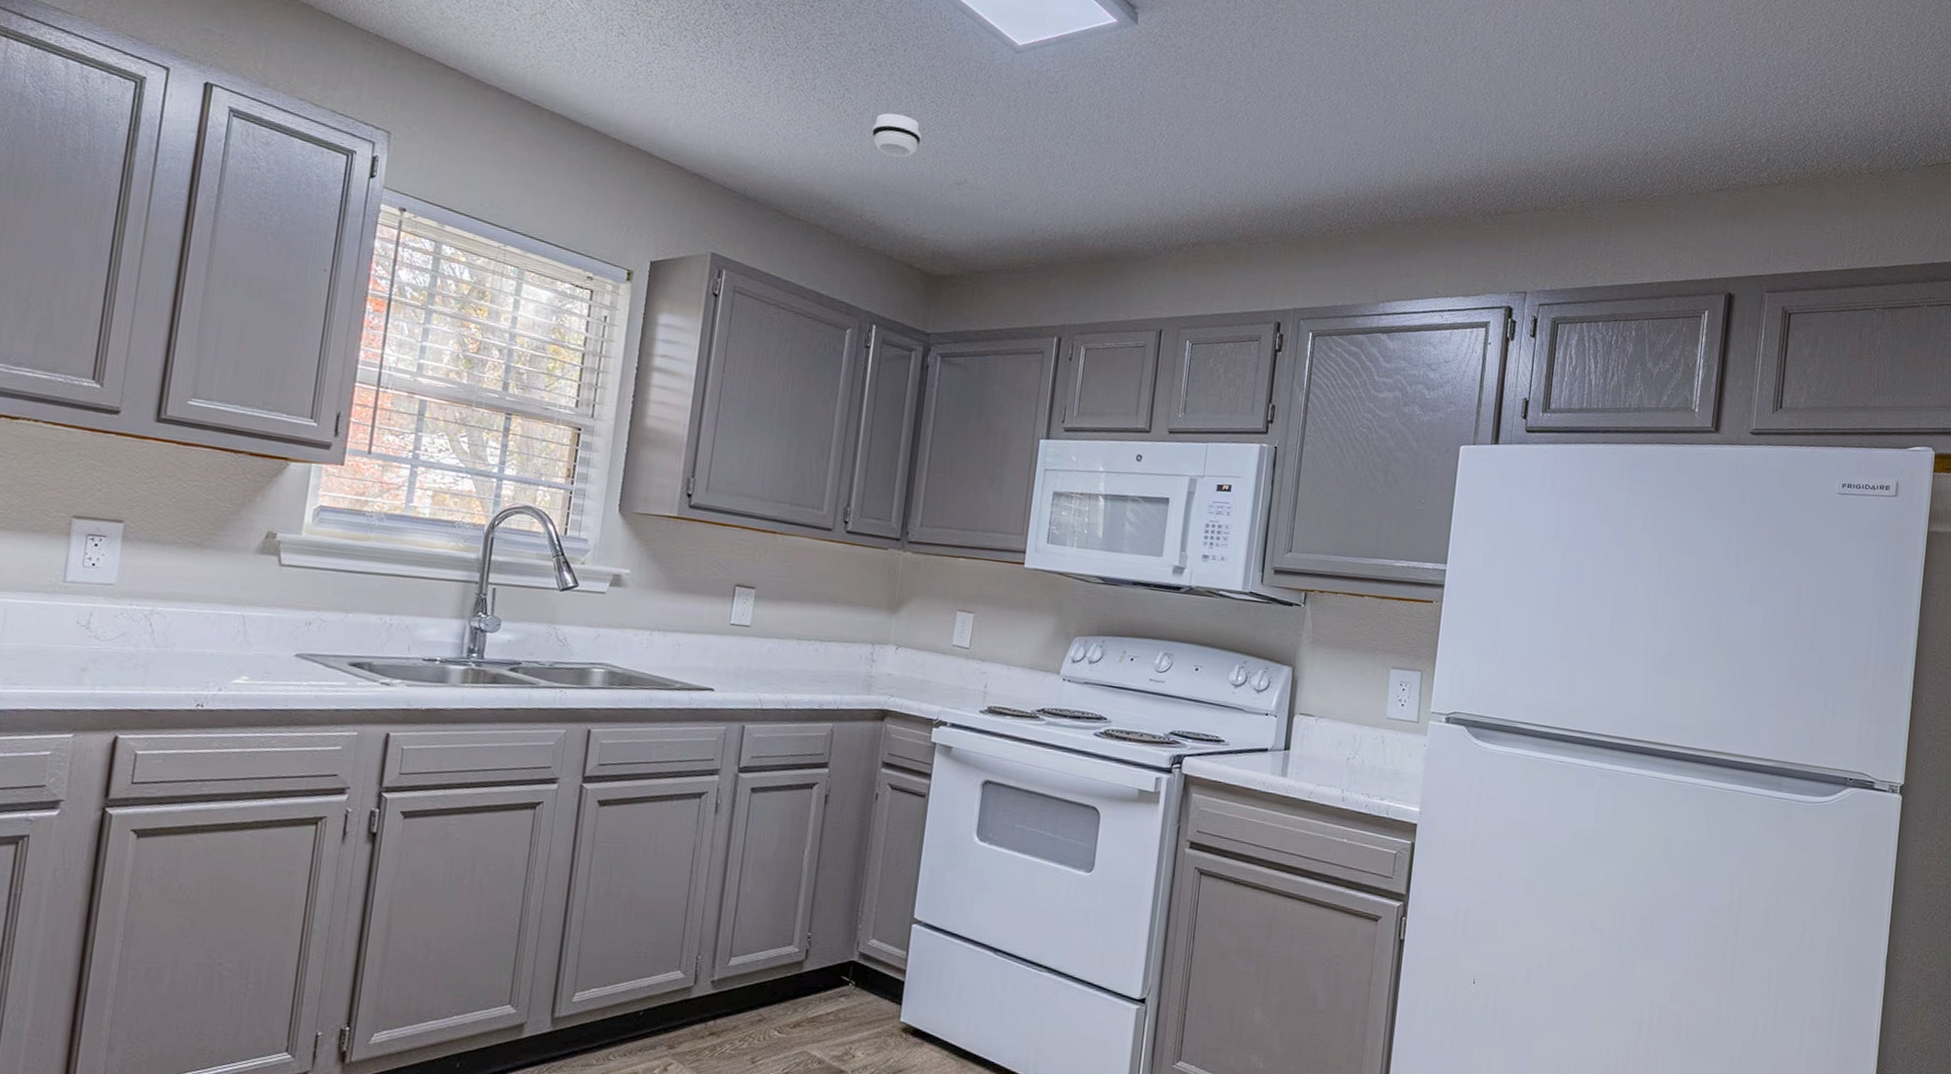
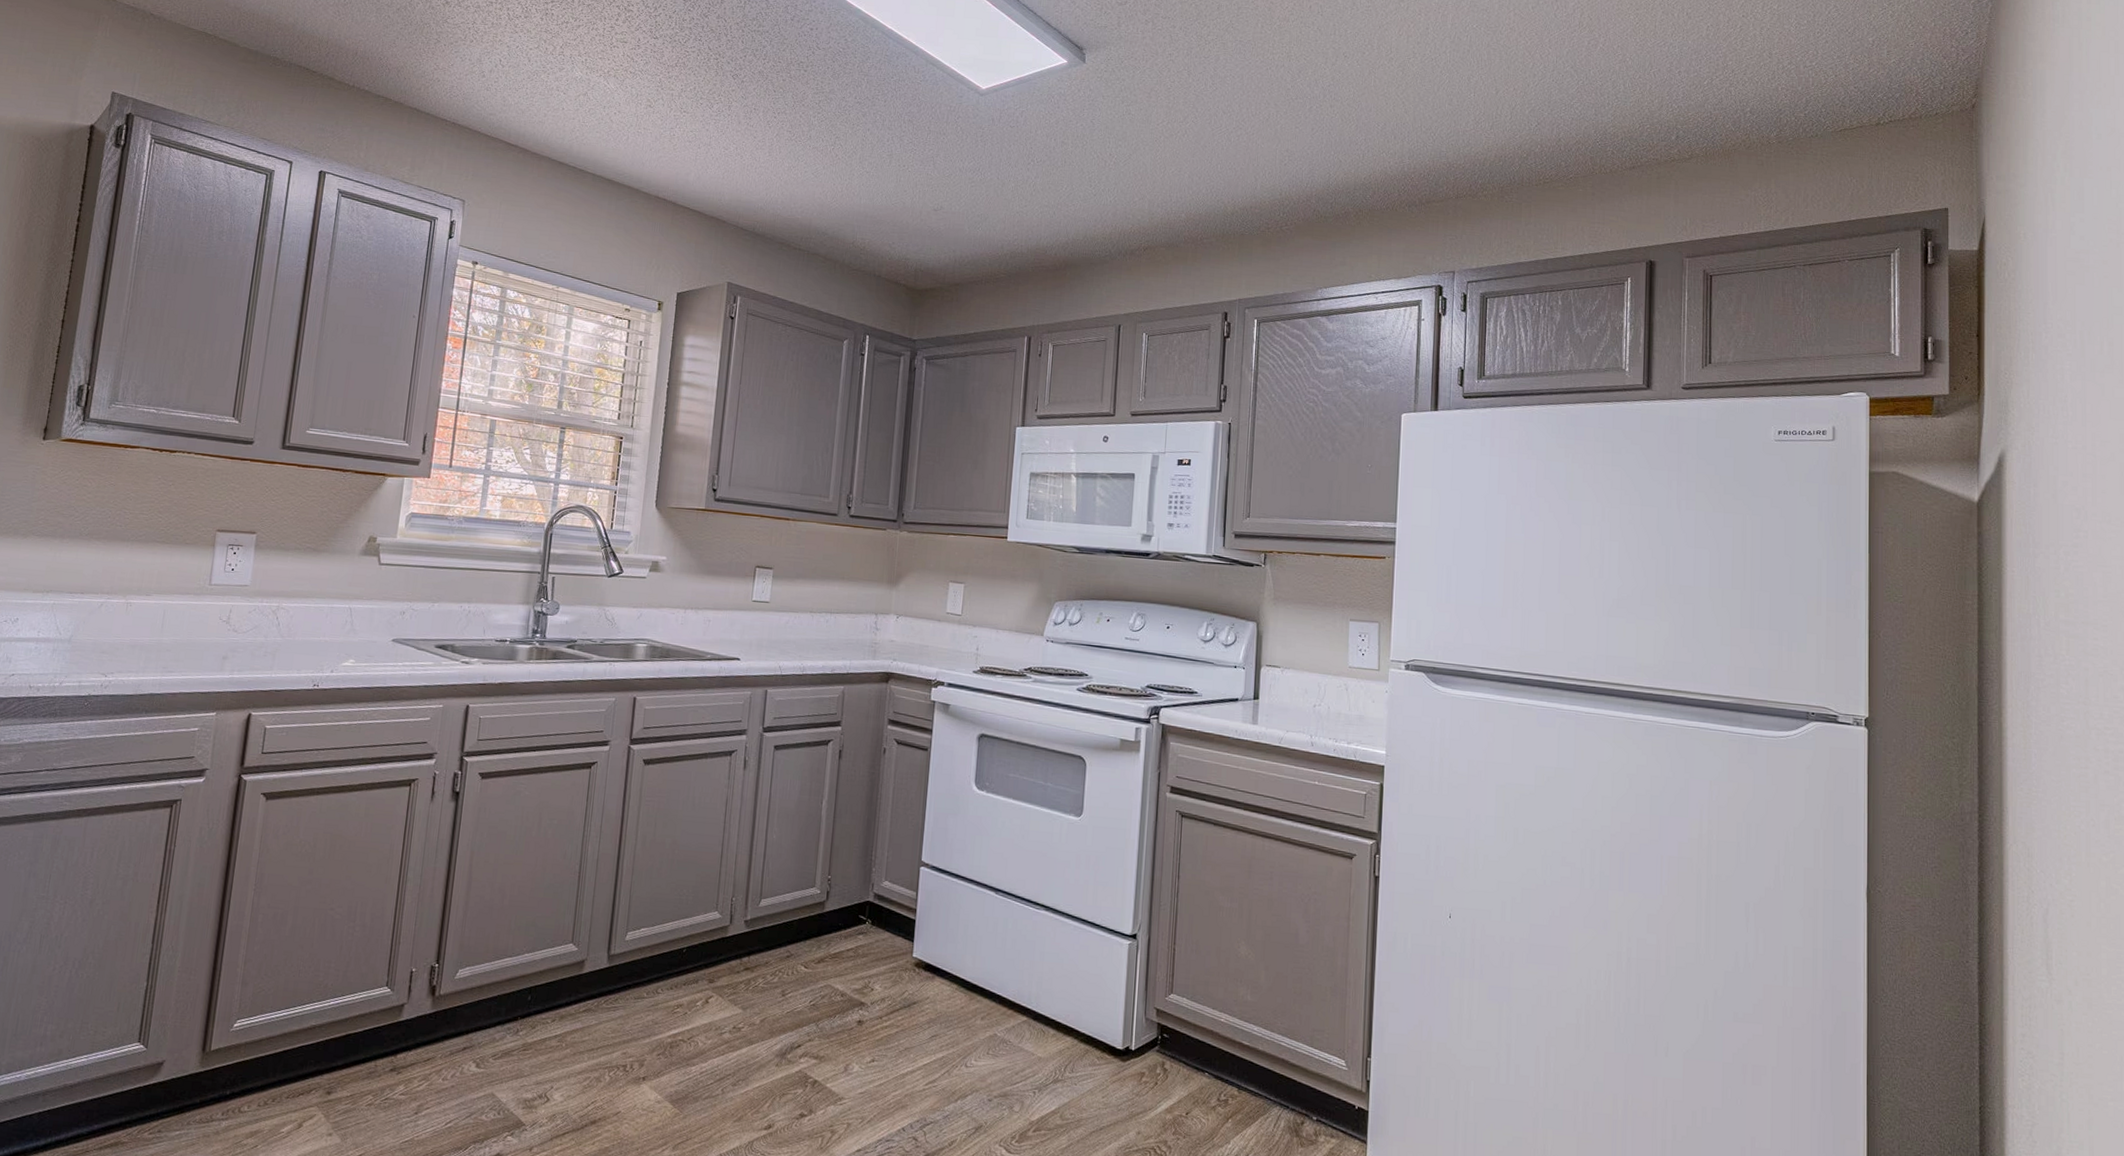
smoke detector: present [872,113,922,158] -> none [860,154,902,191]

